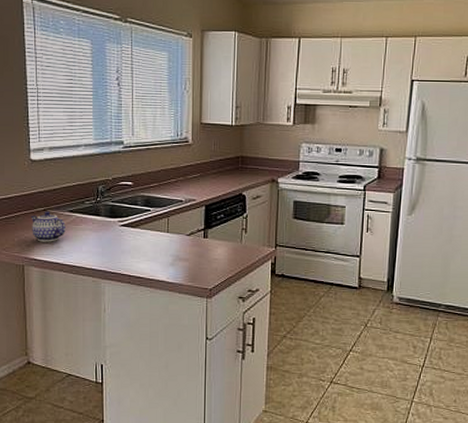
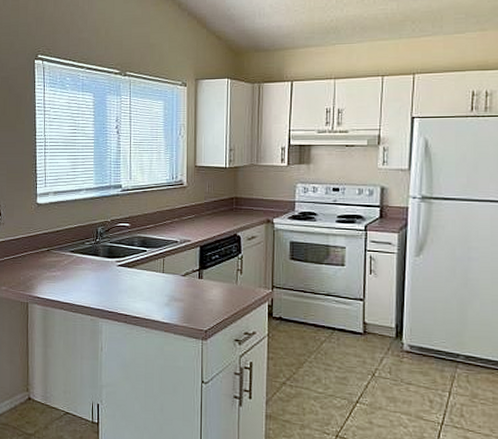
teapot: present [30,211,66,242] -> none [35,251,67,281]

